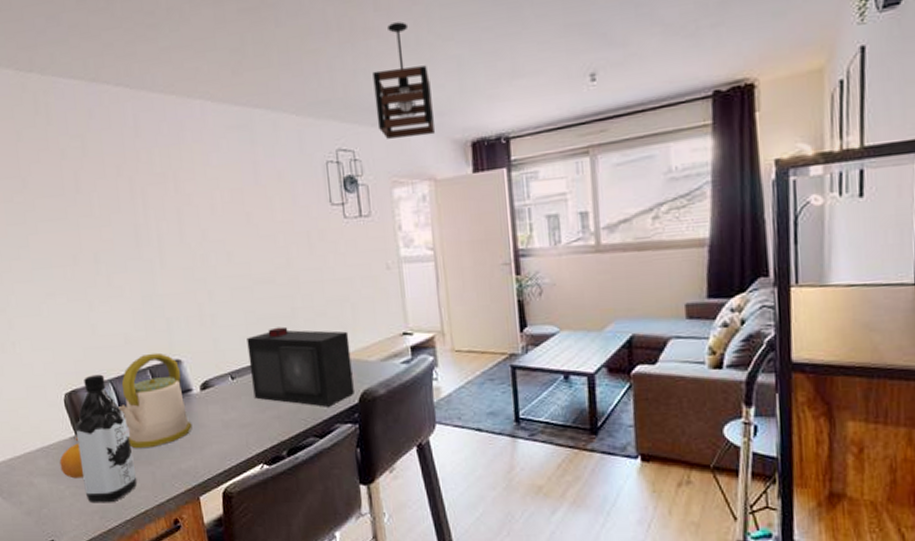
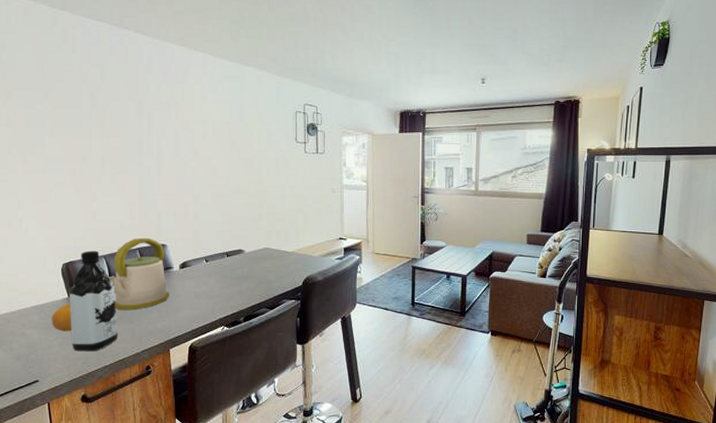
speaker: present [247,326,354,407] -> none [221,226,300,287]
pendant light: present [372,21,436,139] -> none [336,23,377,103]

